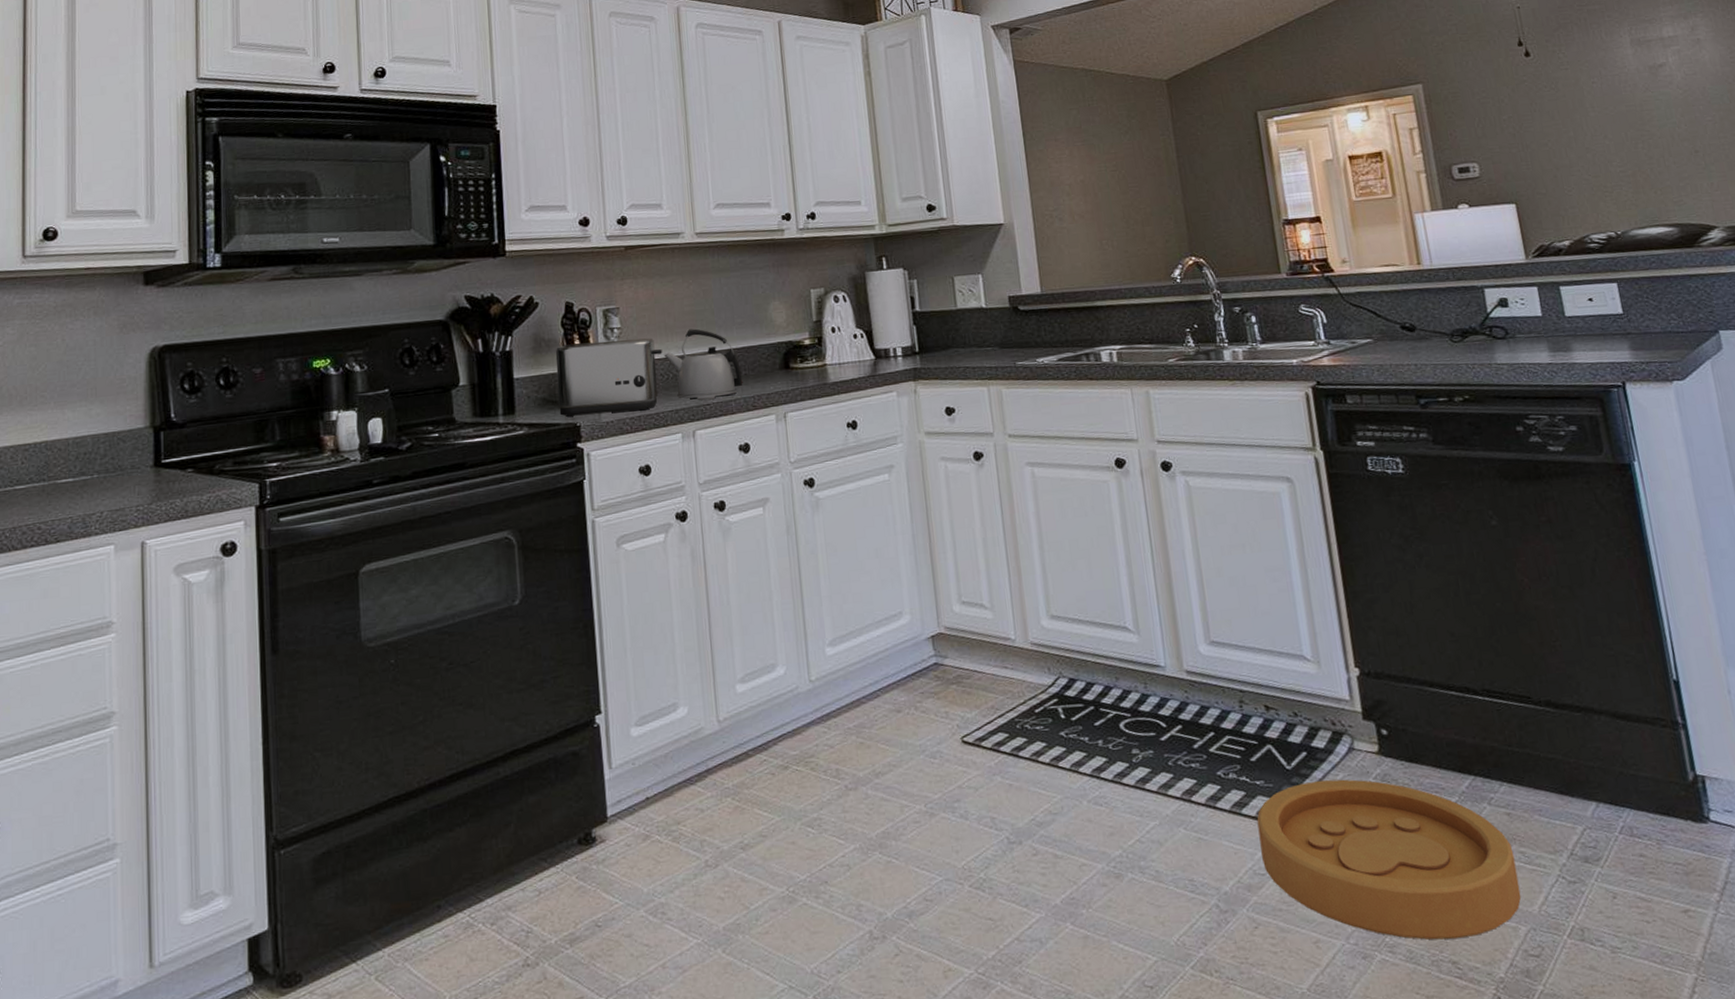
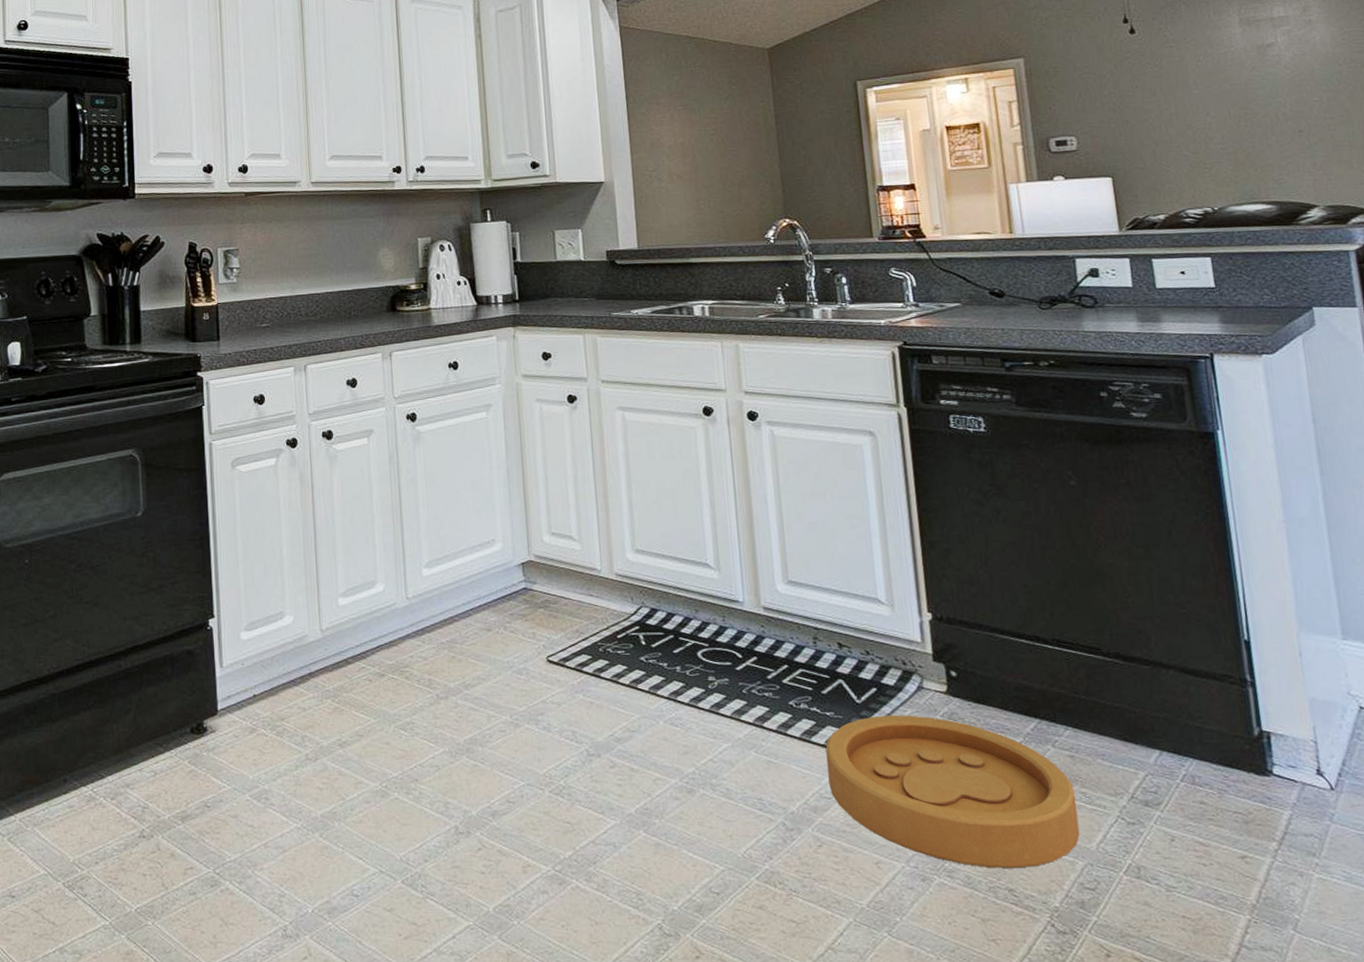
toaster: present [555,338,662,417] -> none [179,278,278,348]
kettle: present [664,328,743,401] -> none [279,271,352,338]

